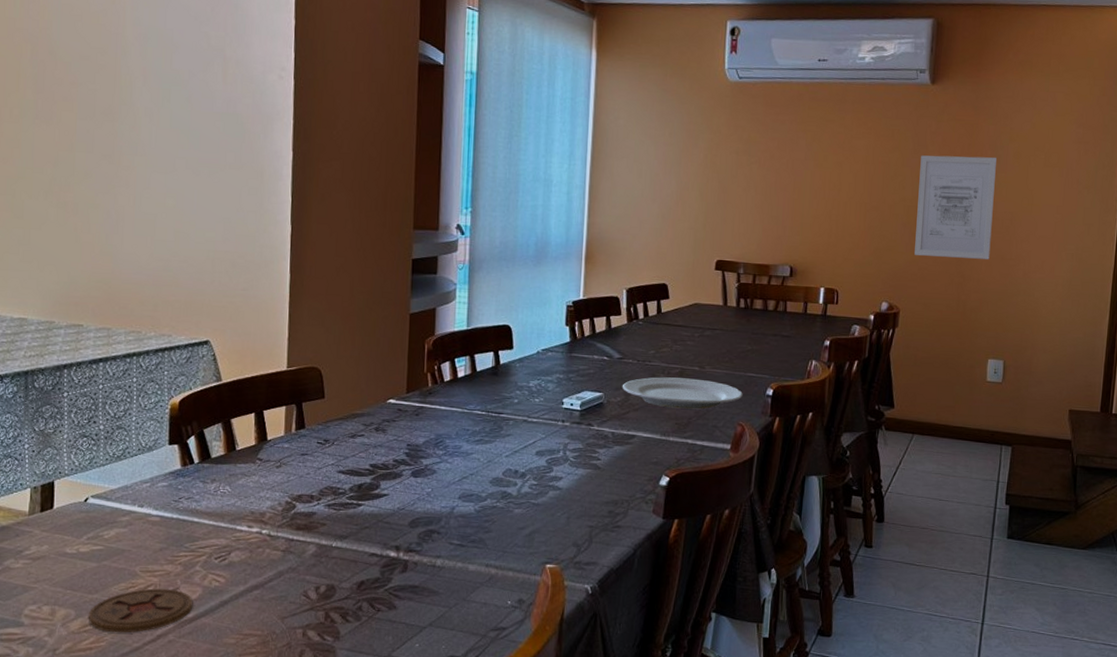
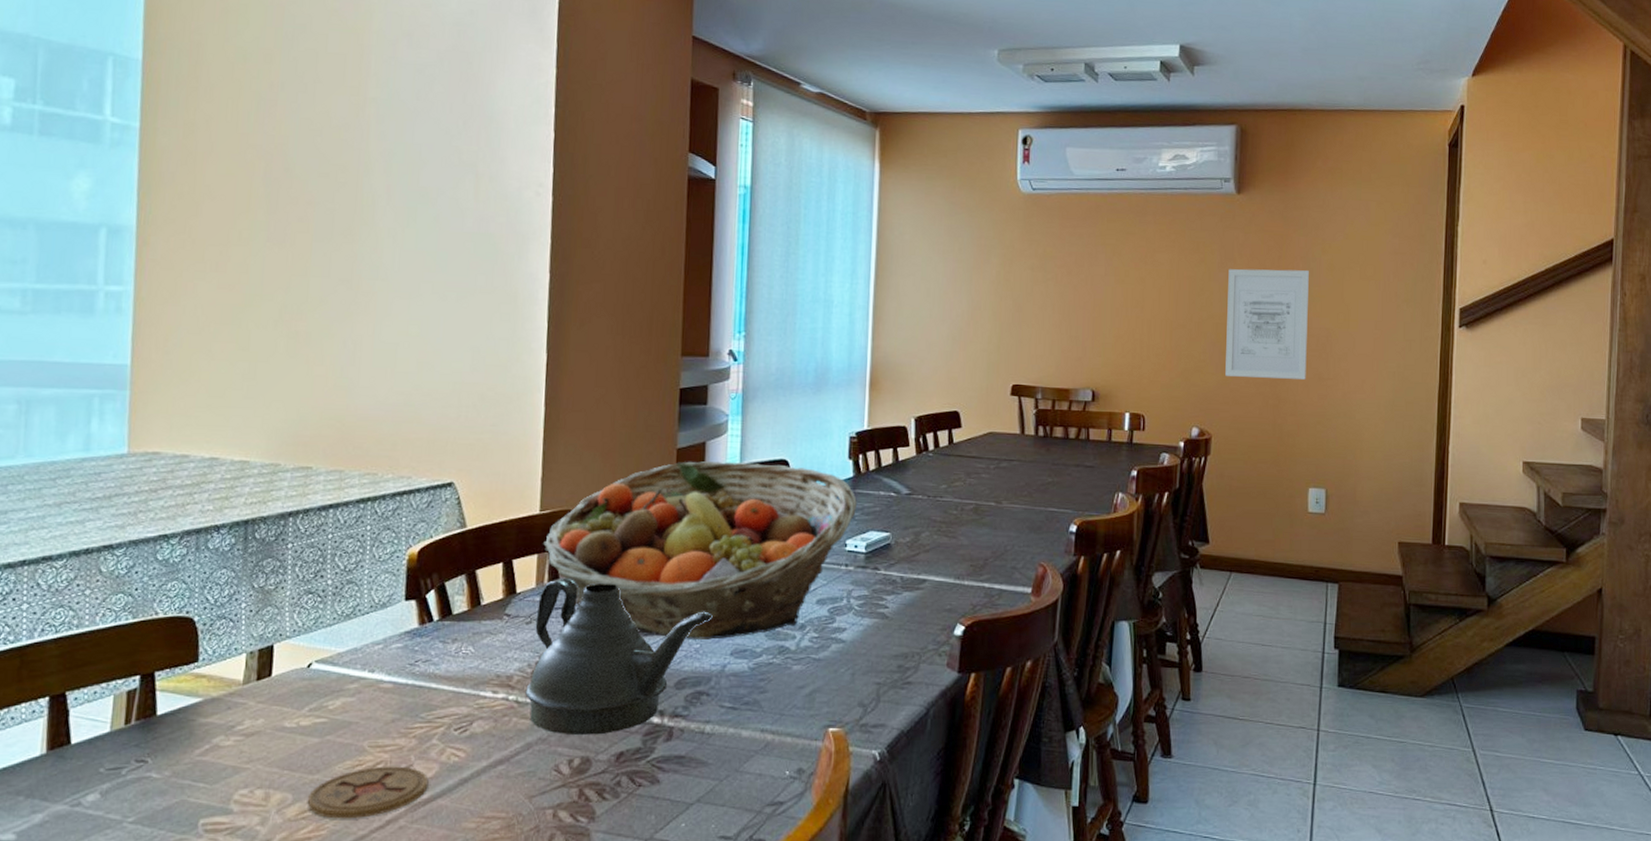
teapot: none [277,427,441,566] -> present [525,577,711,735]
fruit basket: none [291,325,573,485] -> present [543,461,857,640]
plate: present [622,377,743,410] -> none [911,514,1044,549]

